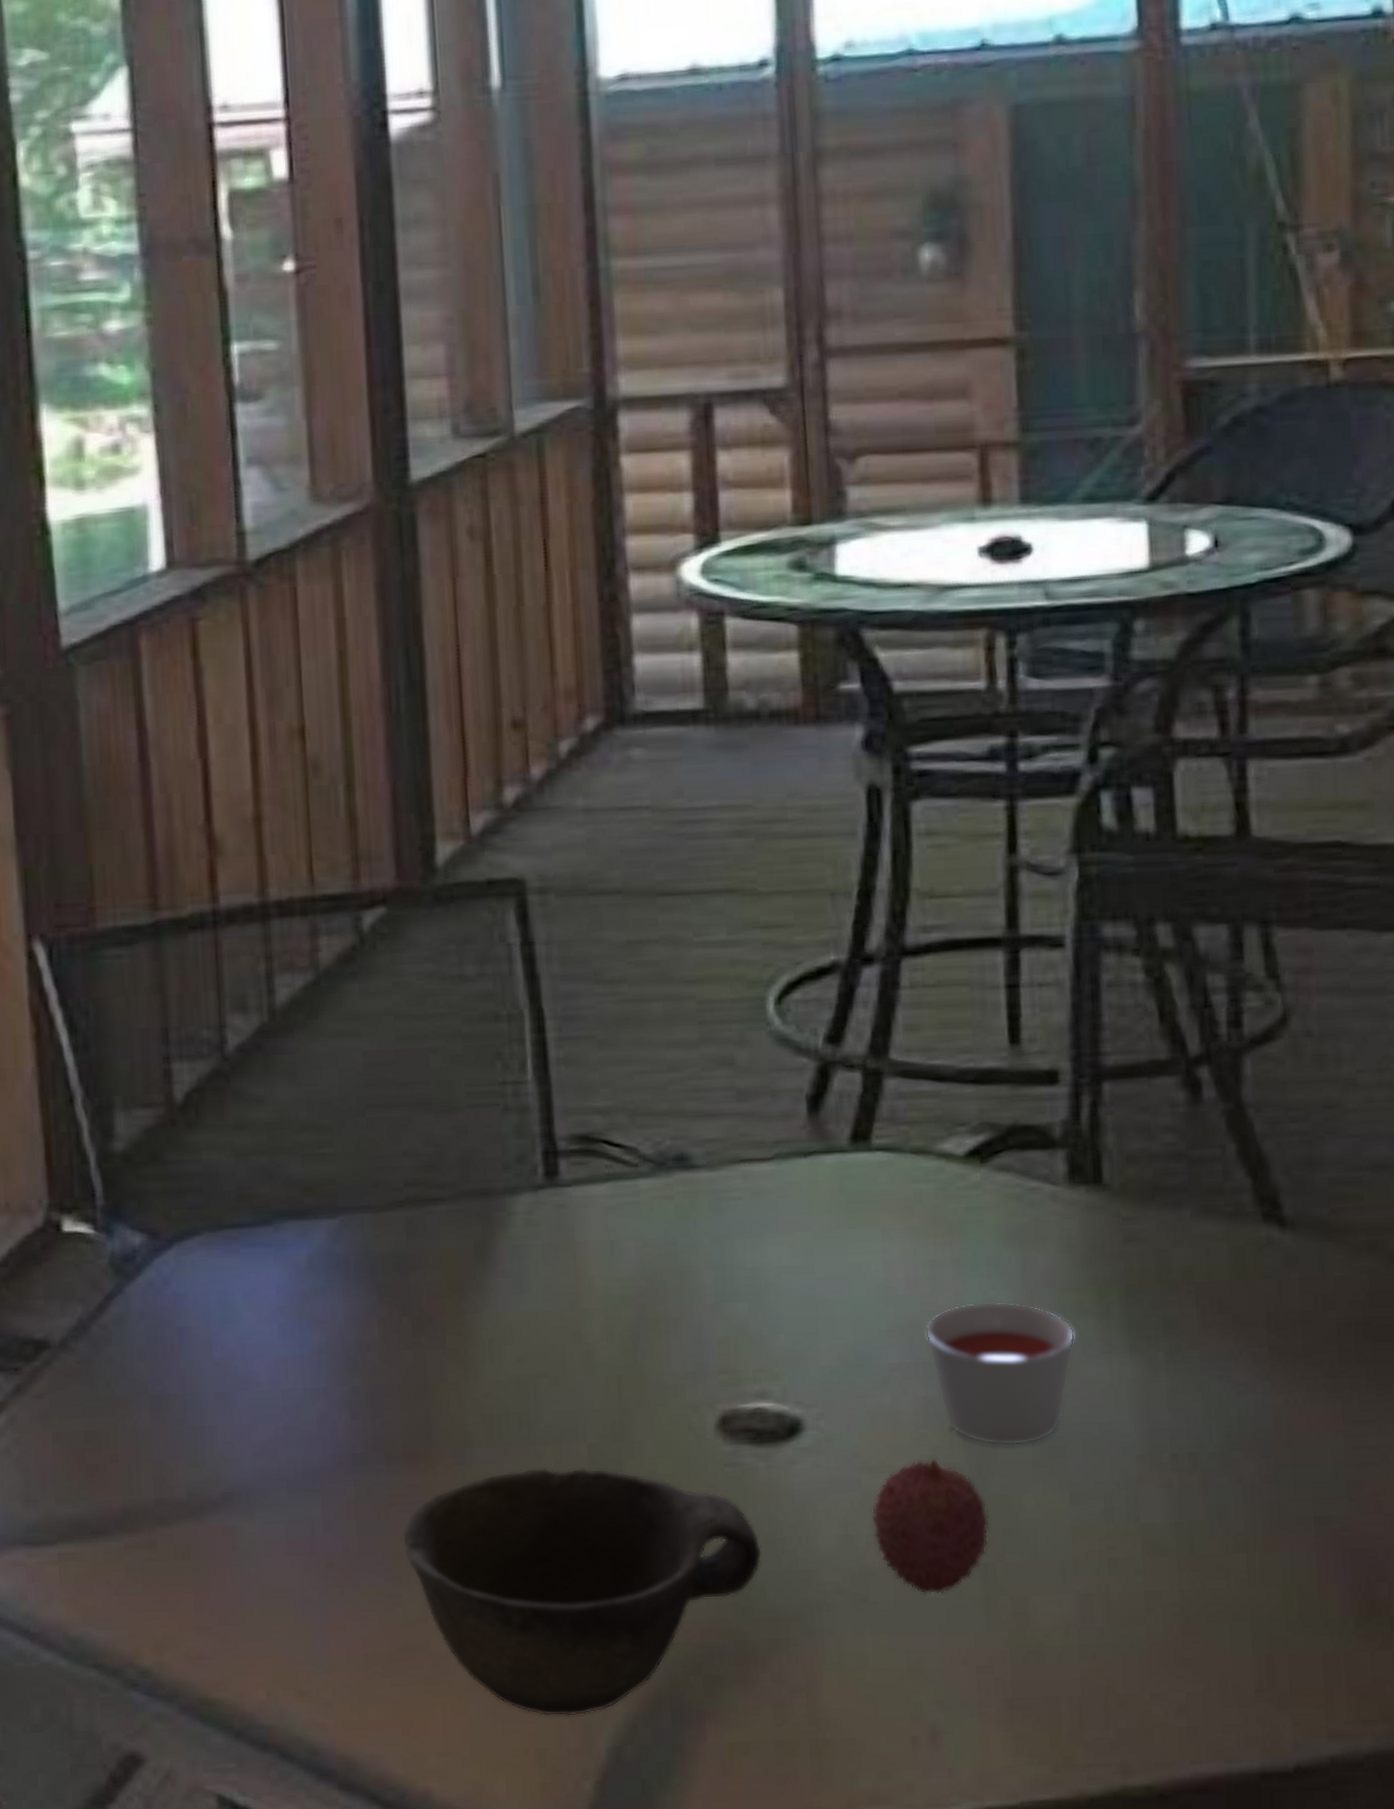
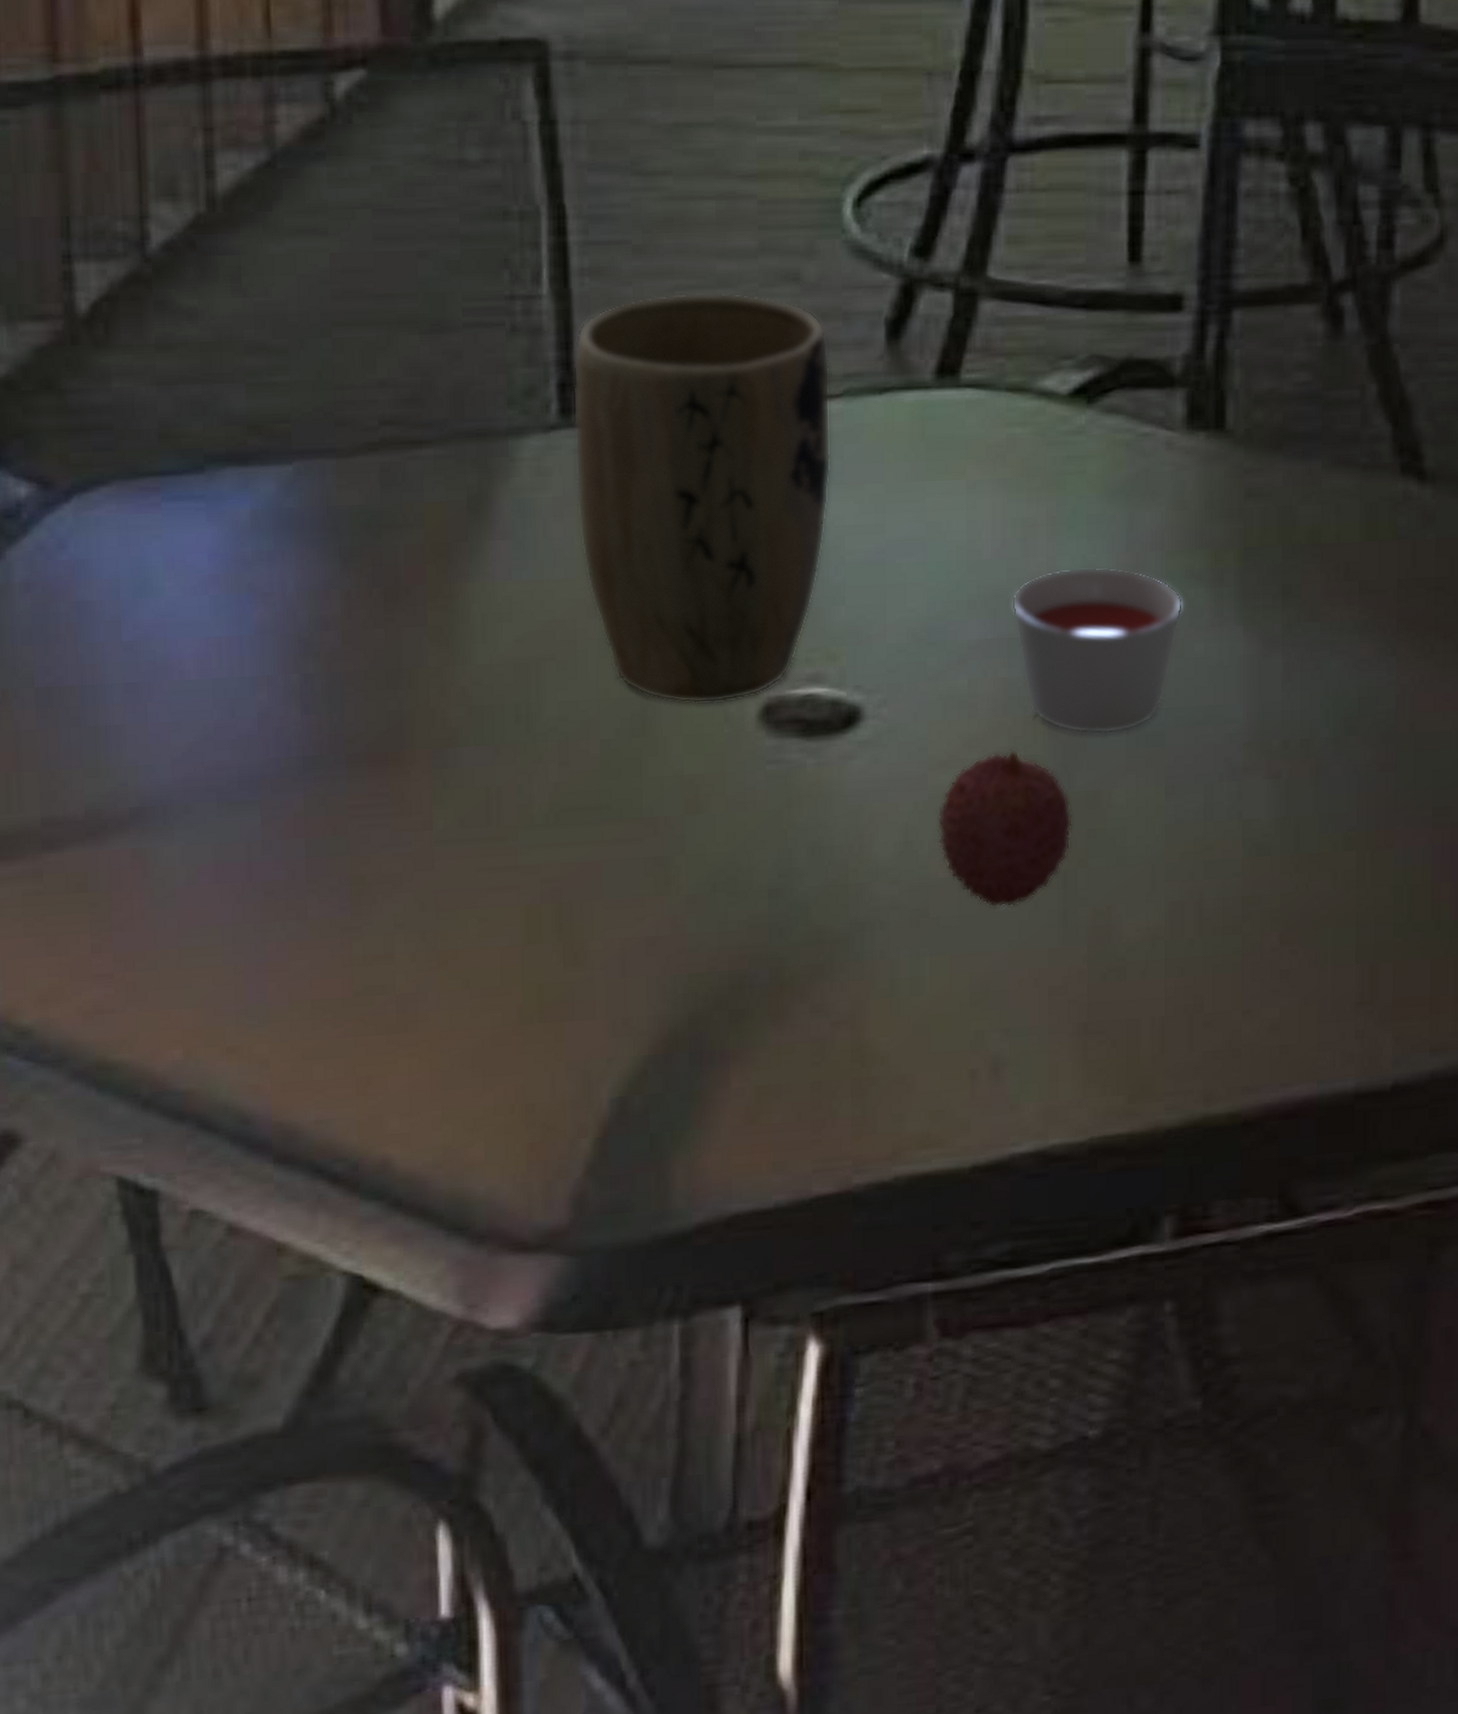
bowl: present [402,1467,763,1717] -> none [363,769,807,1066]
plant pot: none [554,1075,767,1415] -> present [572,292,831,704]

